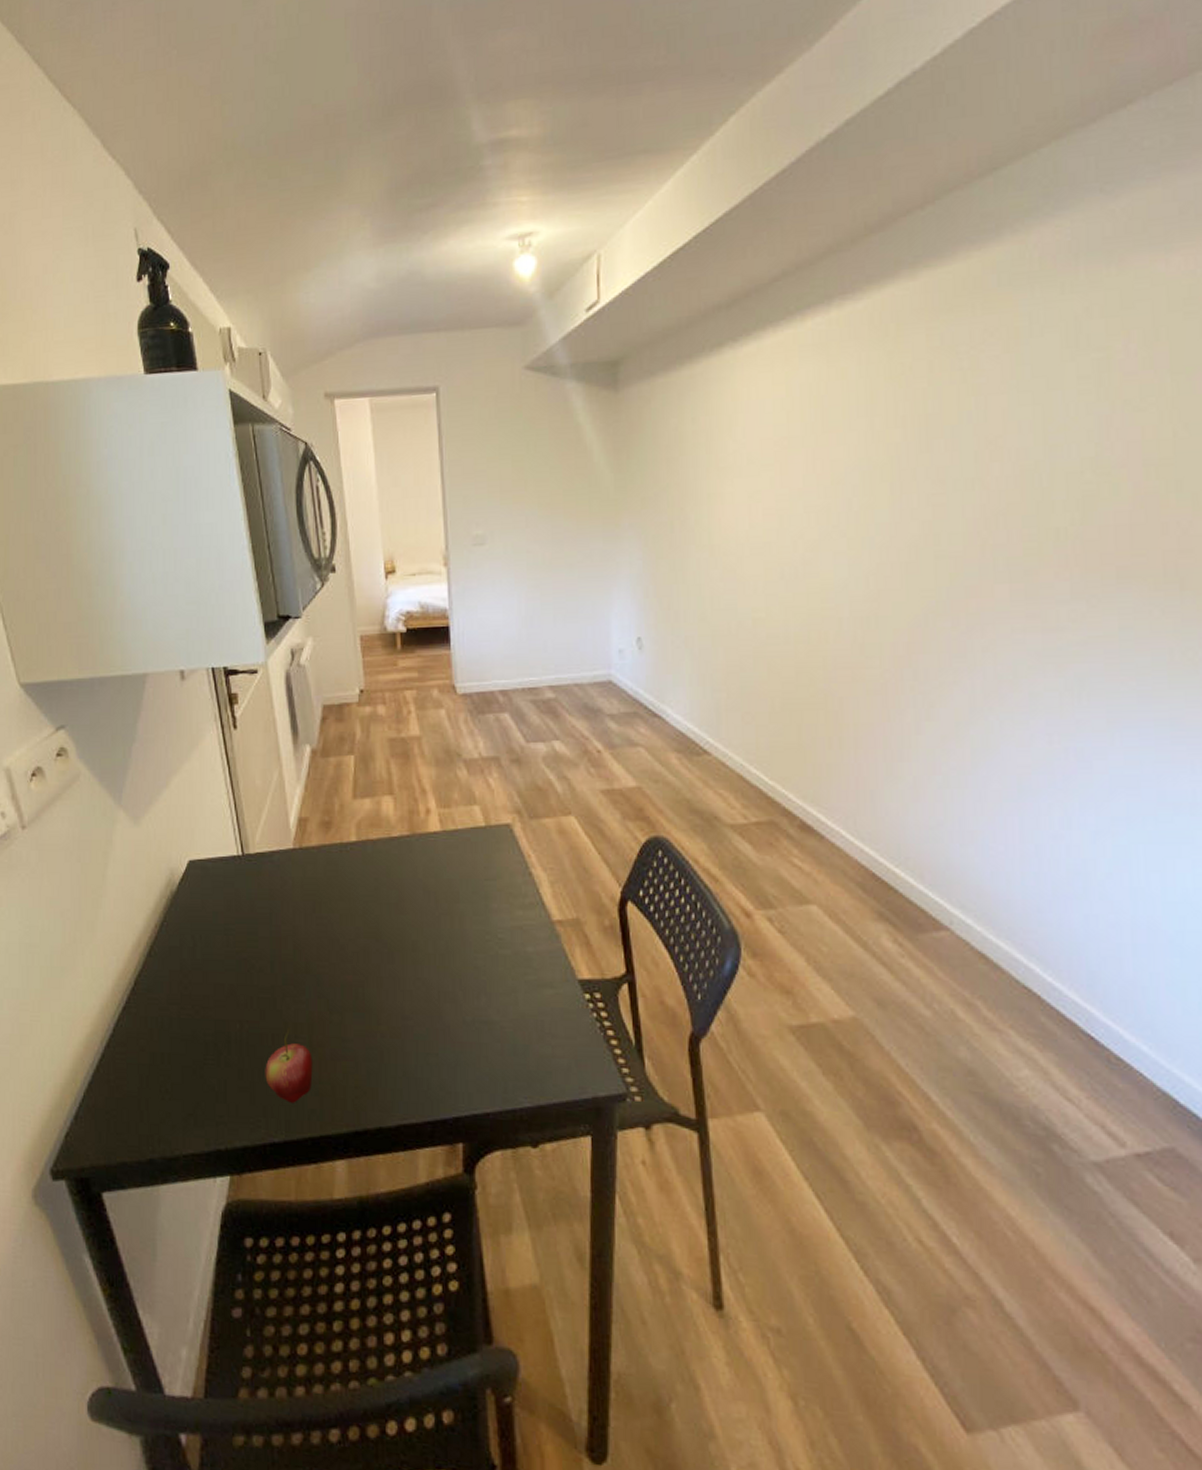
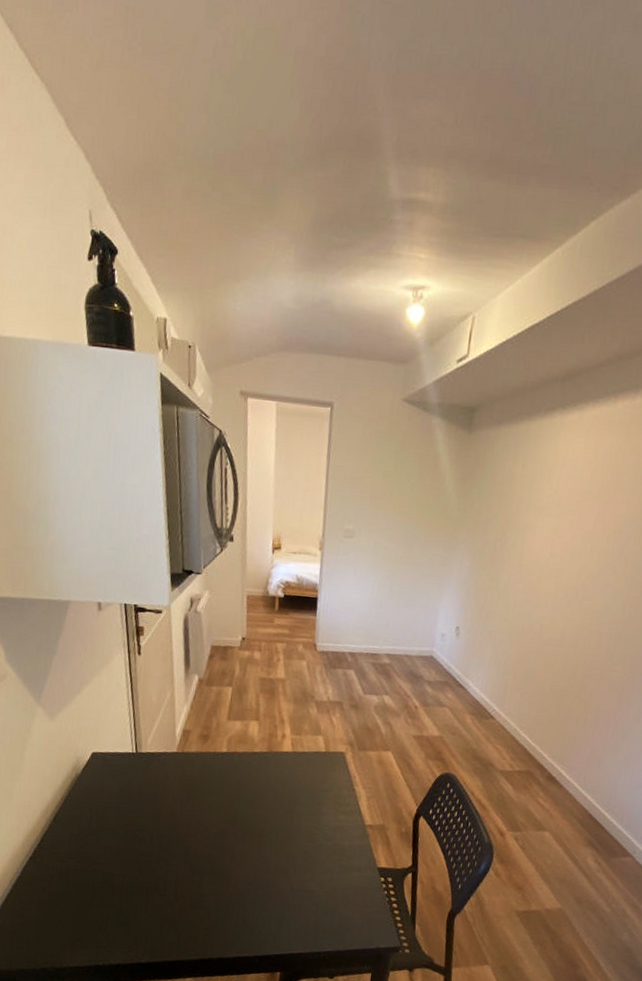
fruit: present [265,1027,313,1103] -> none [138,882,176,936]

